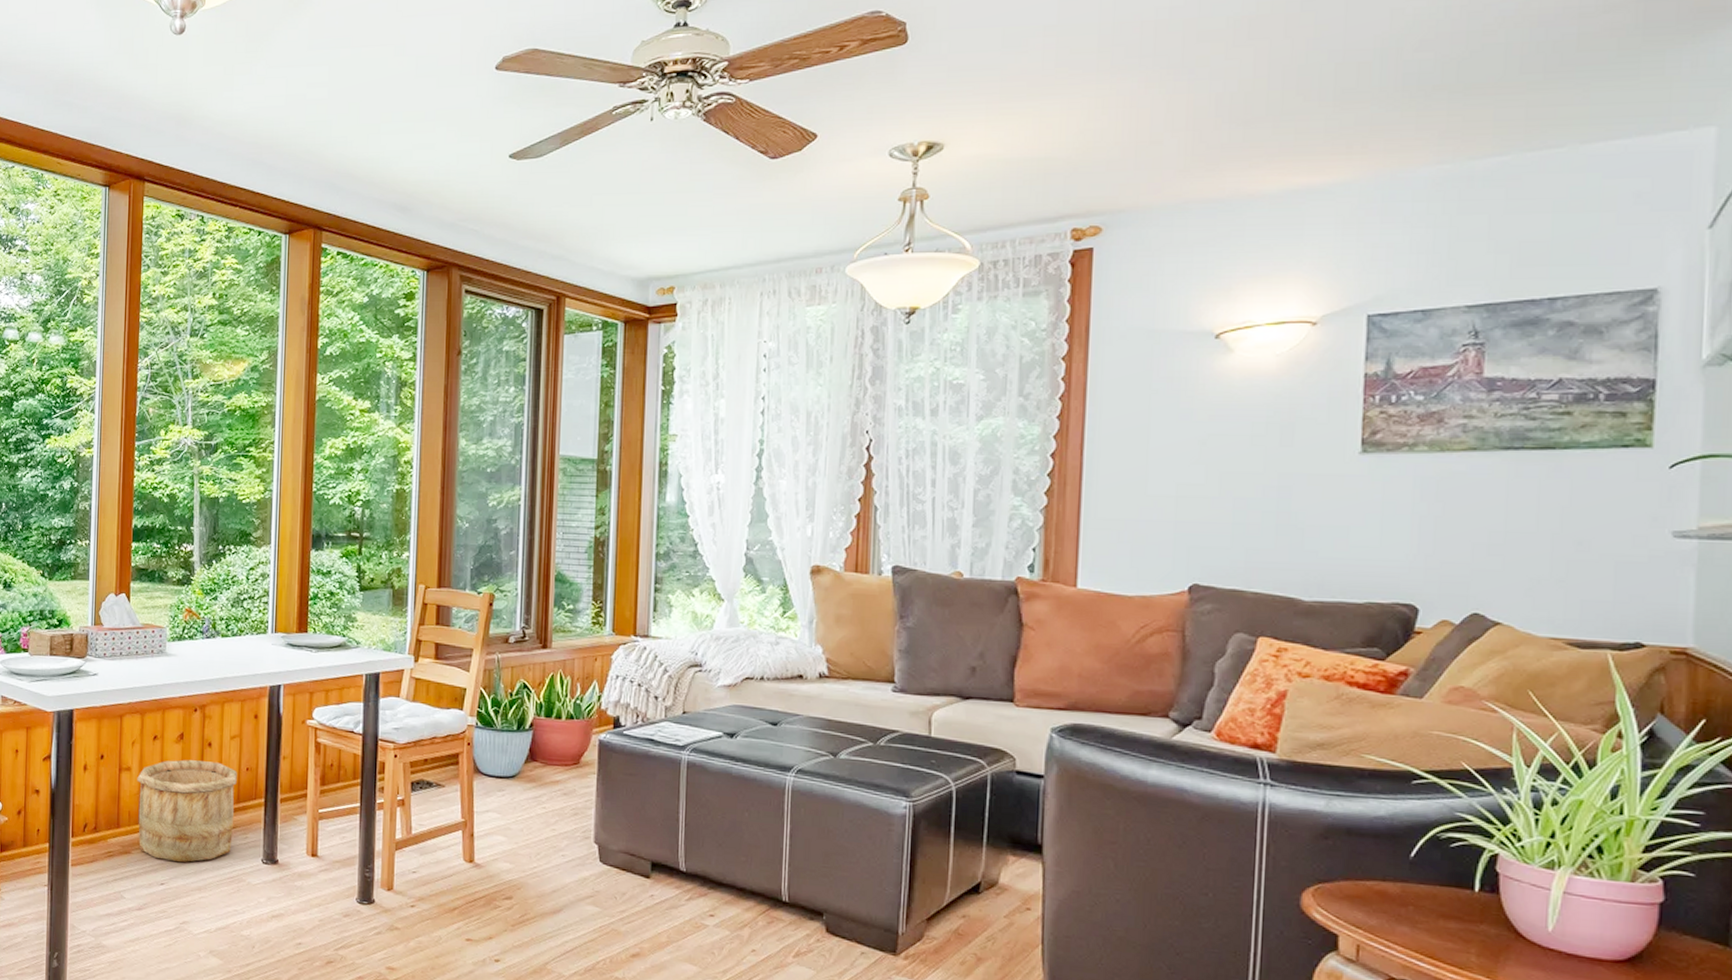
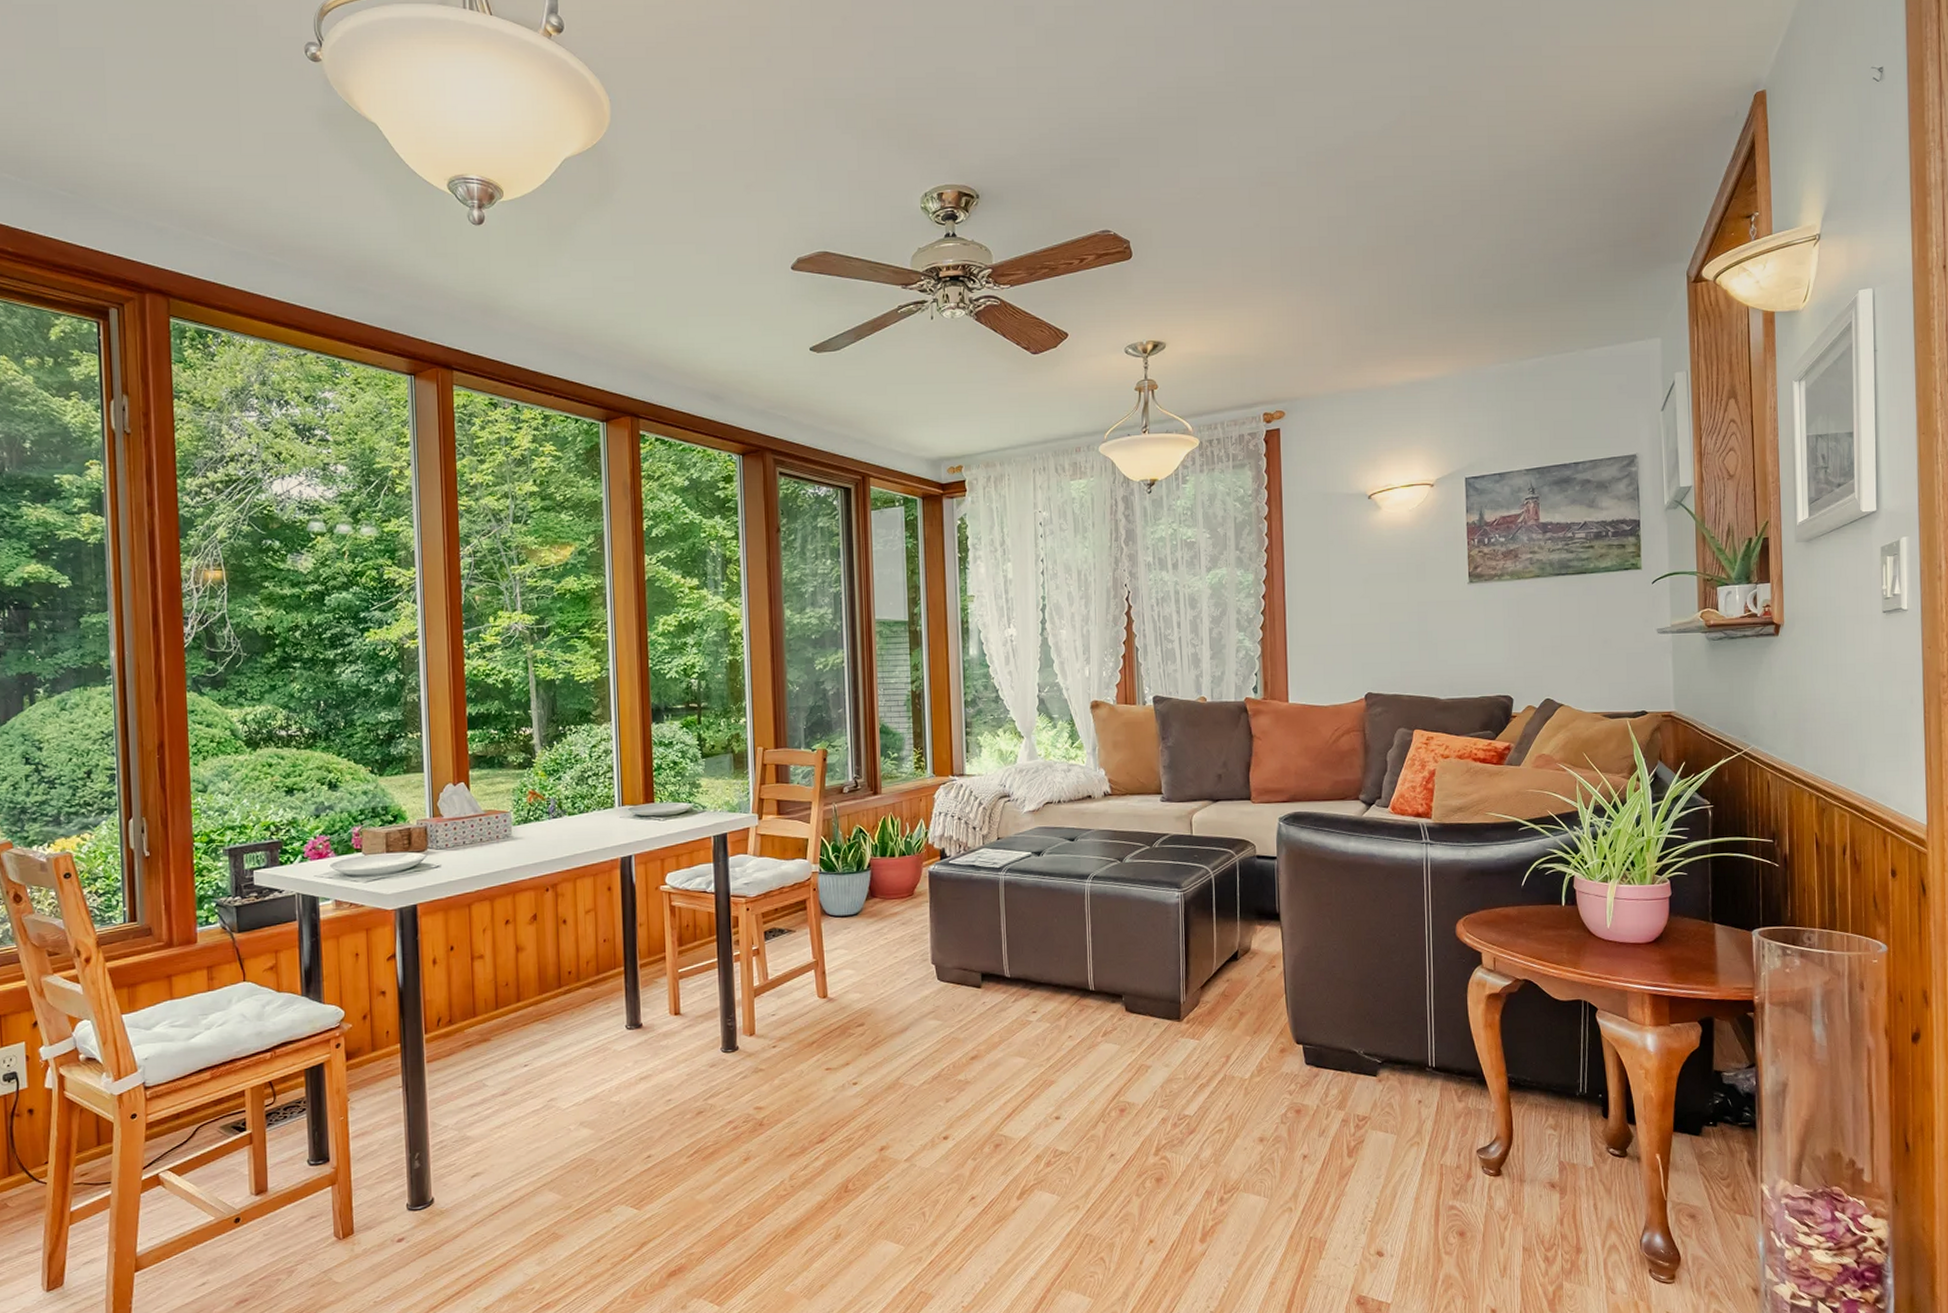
wooden bucket: present [137,759,237,863] -> none [491,938,595,1042]

